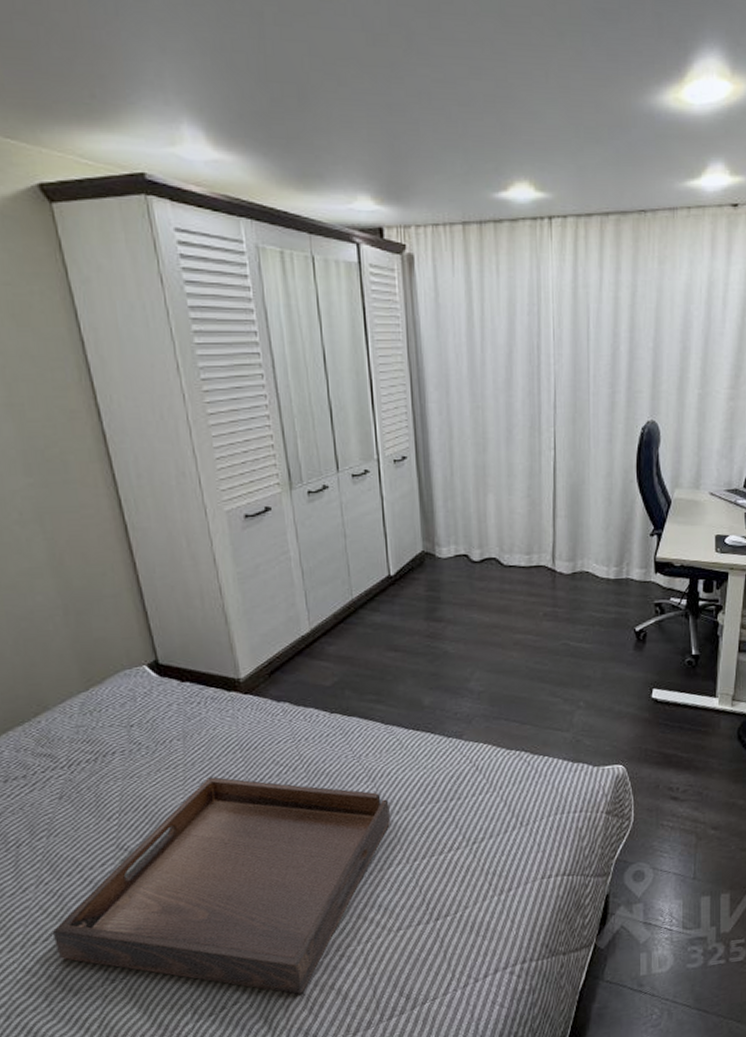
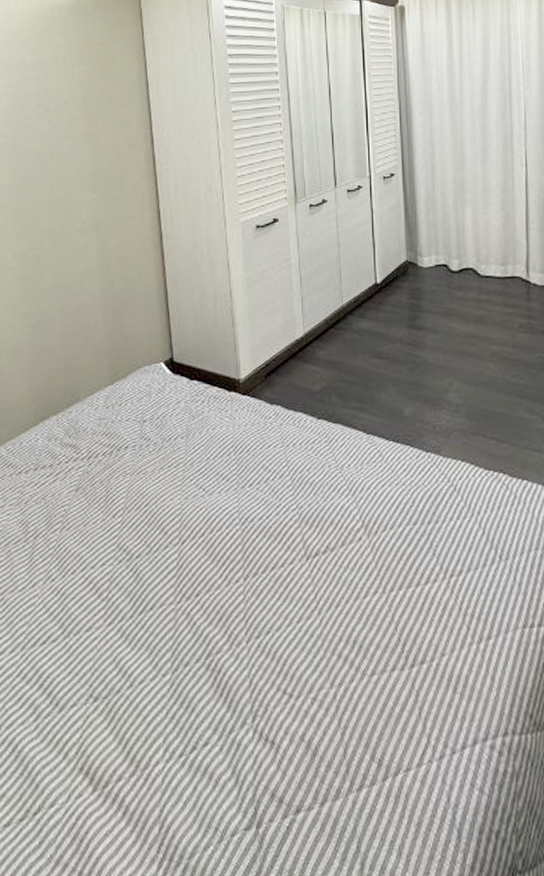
serving tray: present [52,777,390,994] -> none [50,479,368,742]

